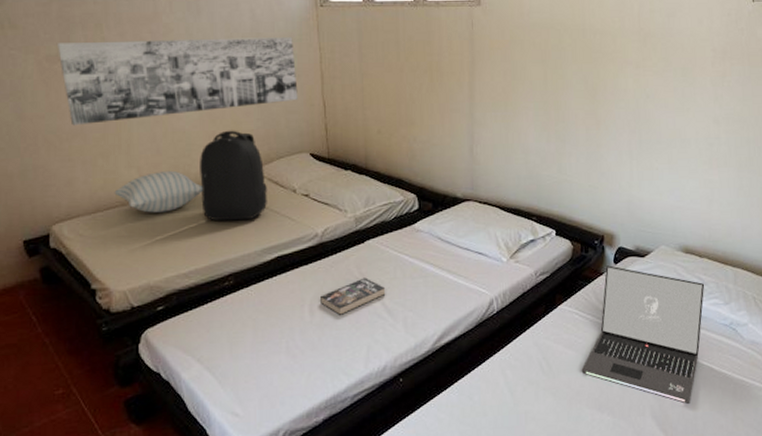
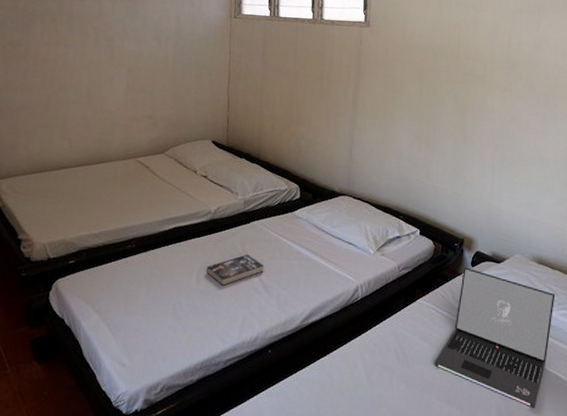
wall art: present [56,37,298,126] -> none [19,31,209,100]
pillow: present [114,170,203,213] -> none [47,144,120,180]
backpack: present [200,130,268,222] -> none [117,114,174,193]

